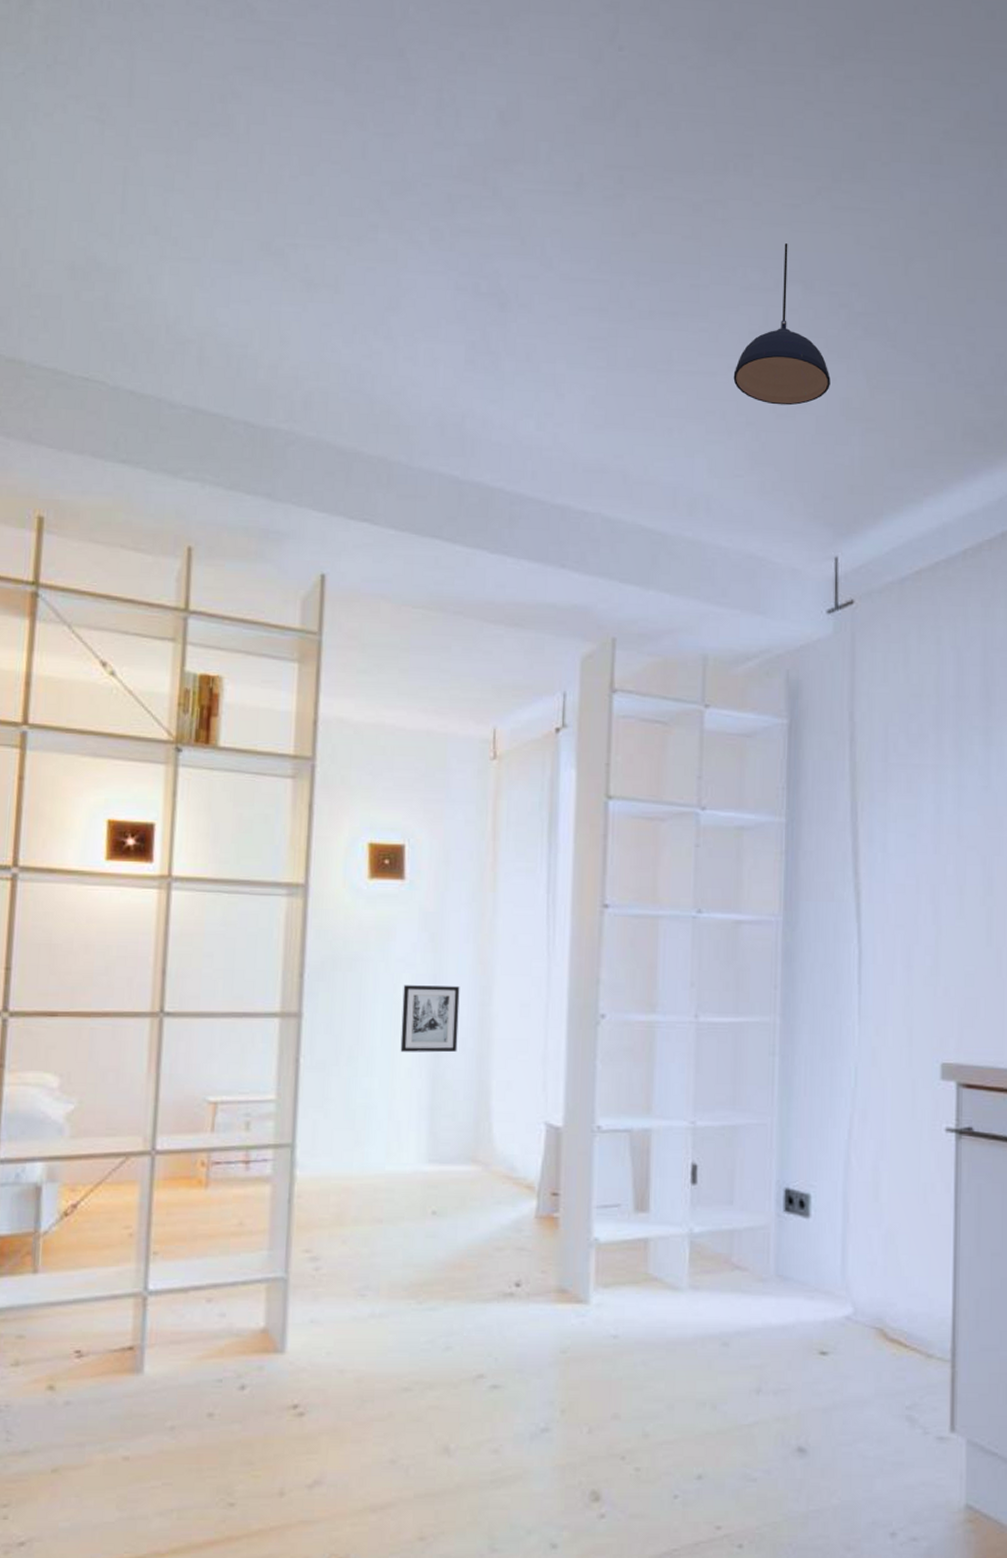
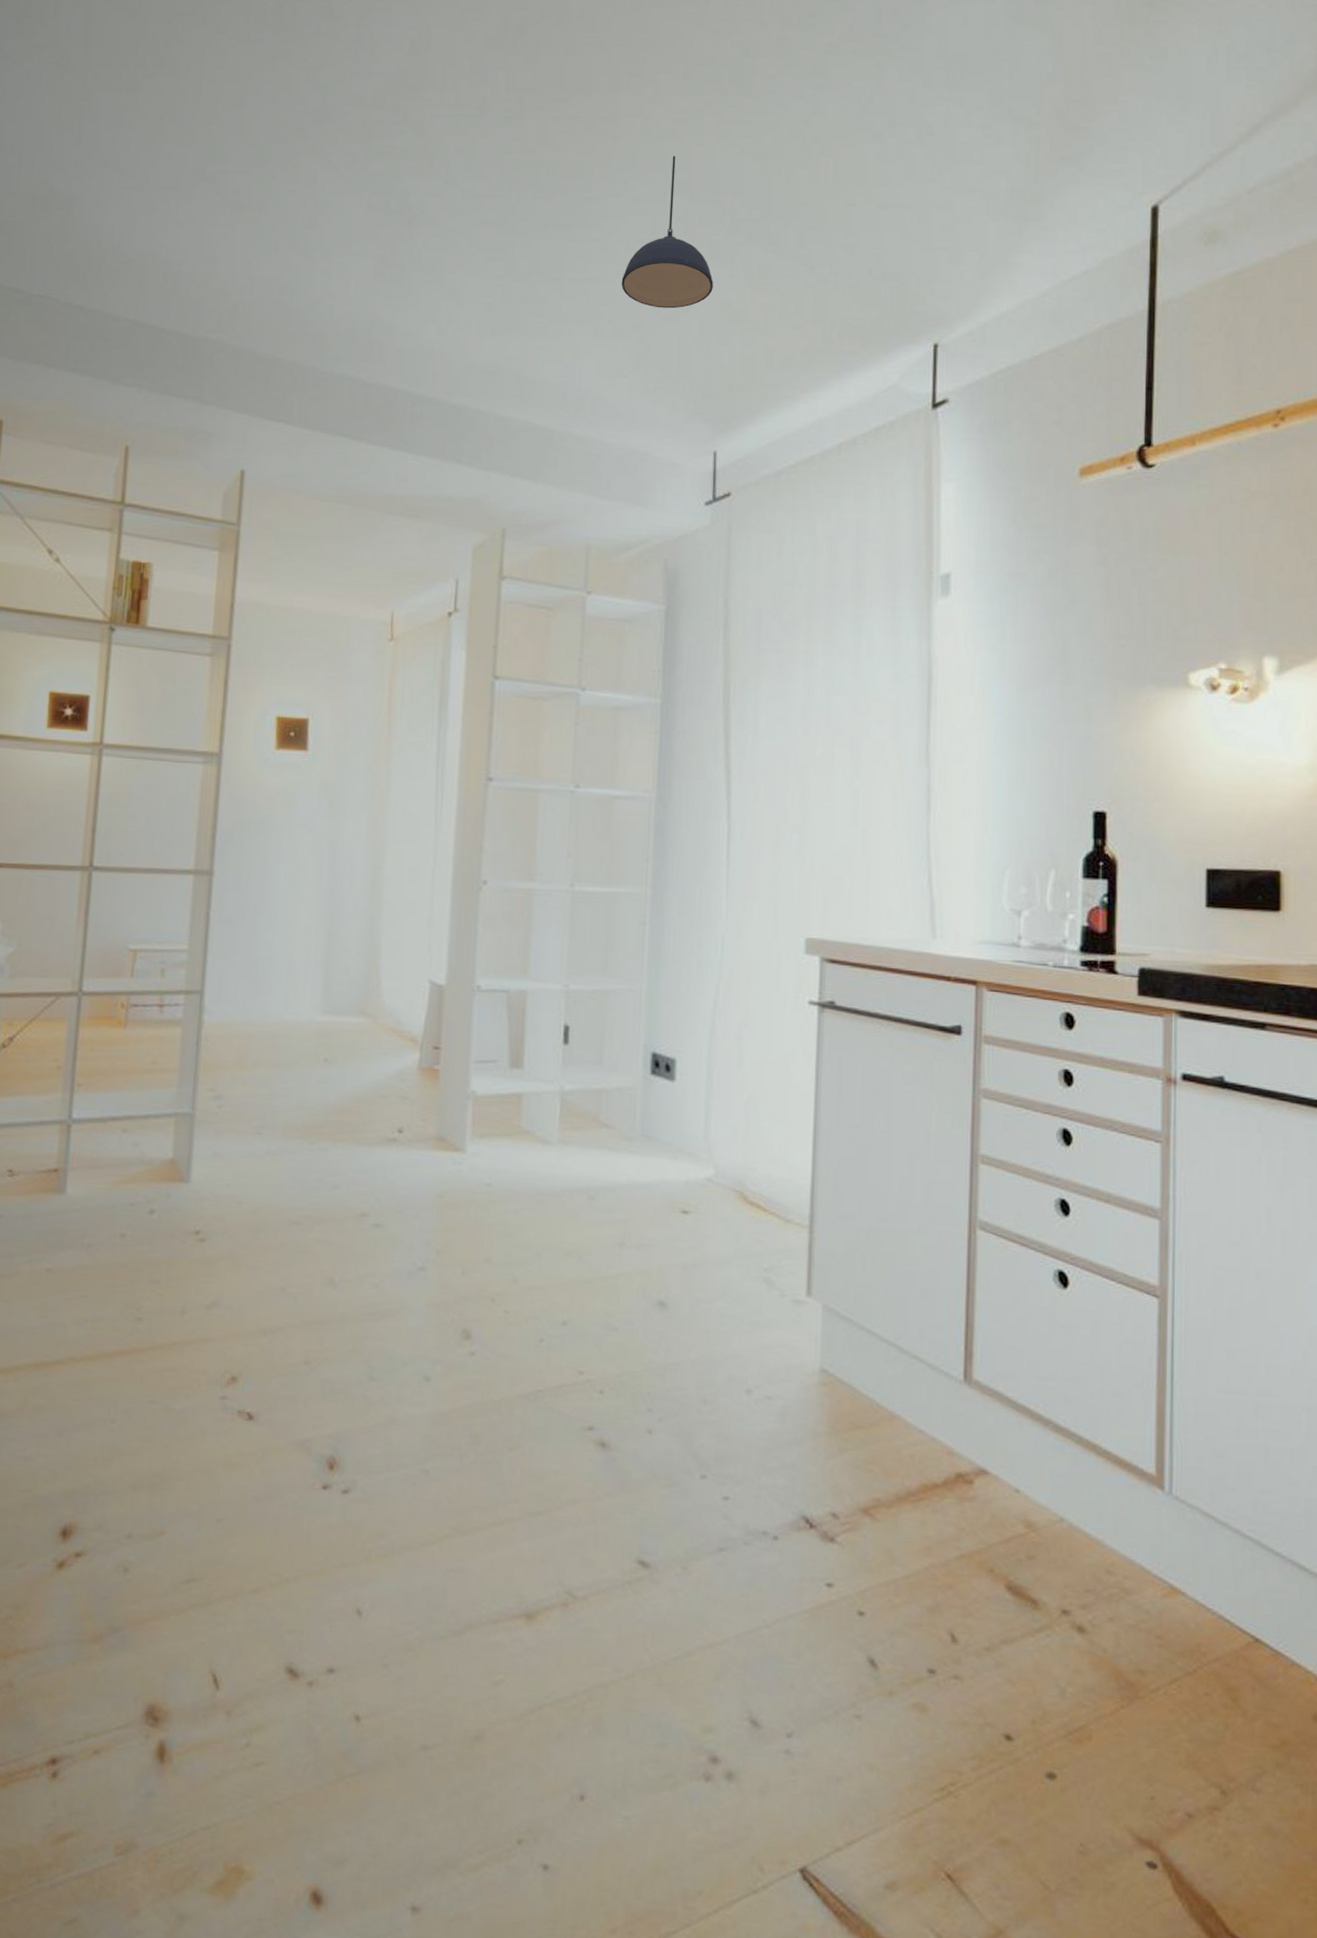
wall art: present [400,985,460,1053] -> none [299,848,355,912]

